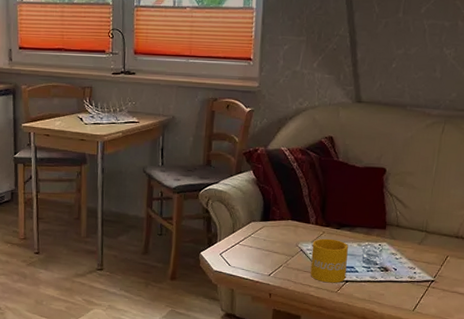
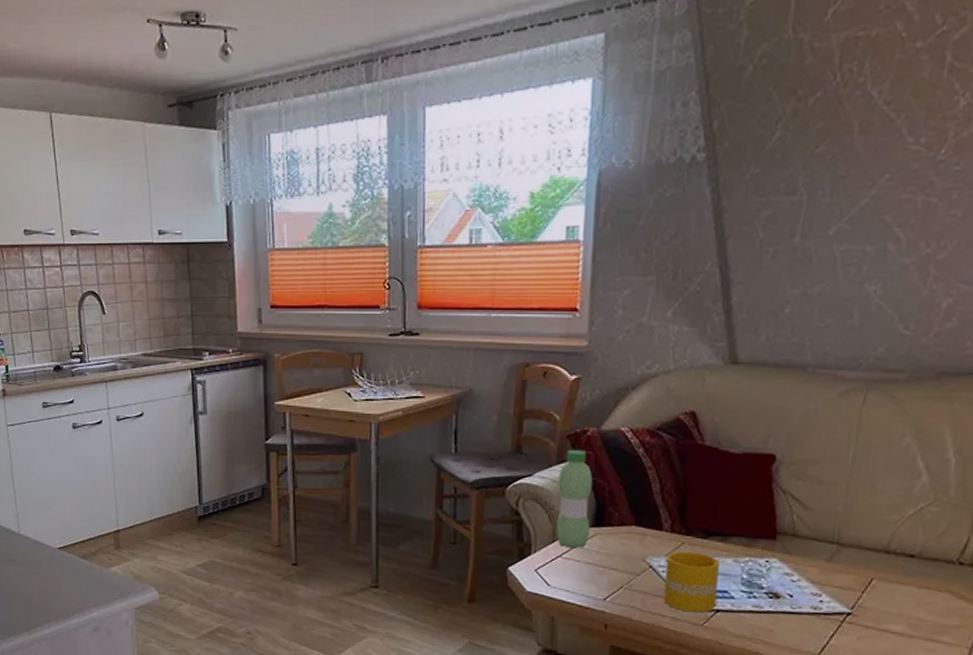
water bottle: none [235,164,262,238] -> present [556,450,593,549]

